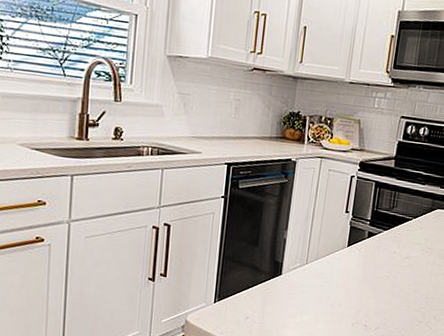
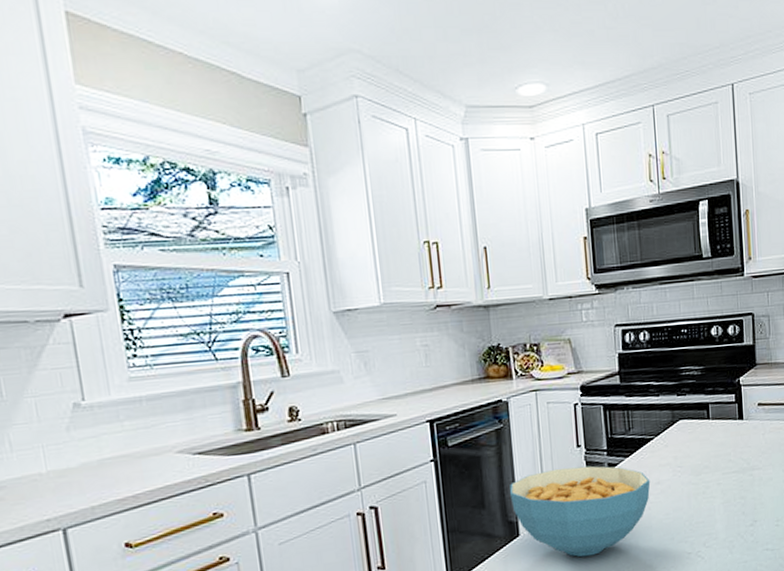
cereal bowl: none [281,226,401,305] -> present [510,465,651,557]

